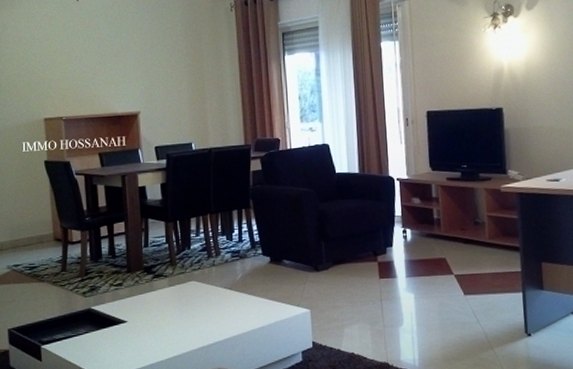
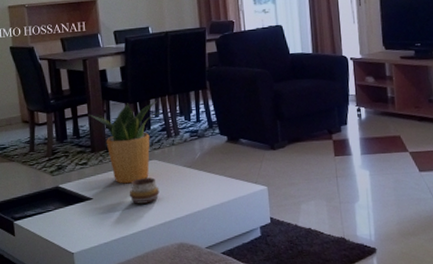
potted plant: none [125,219,201,306] -> present [88,101,160,184]
decorative bowl: none [165,299,198,327] -> present [129,177,160,204]

